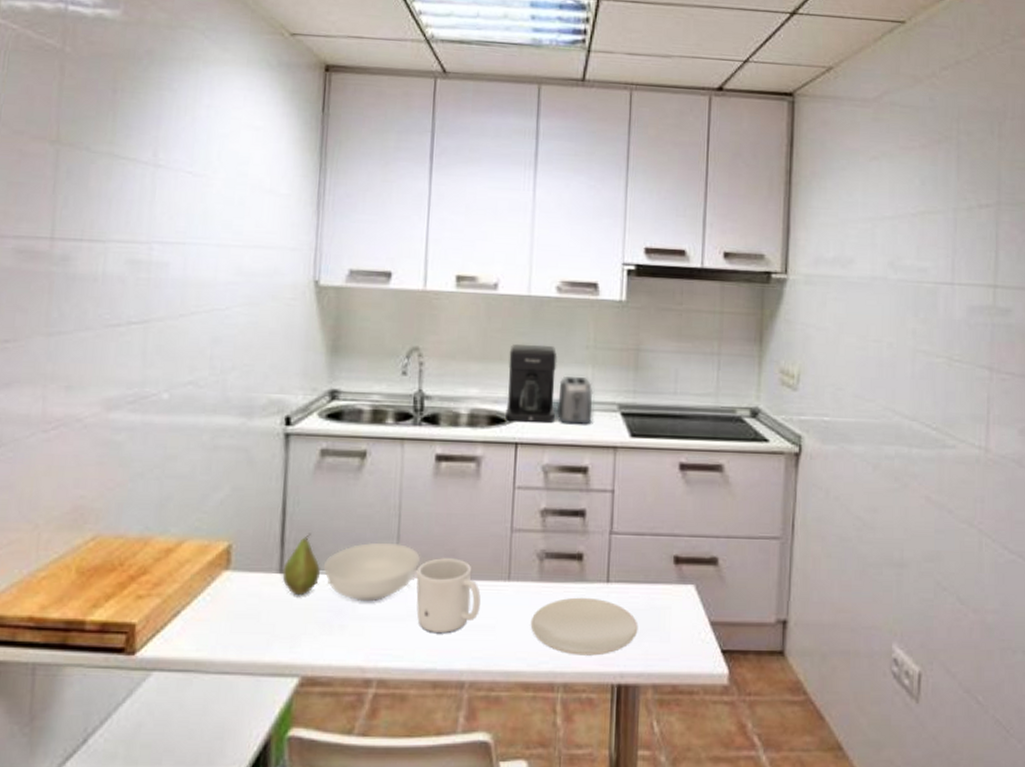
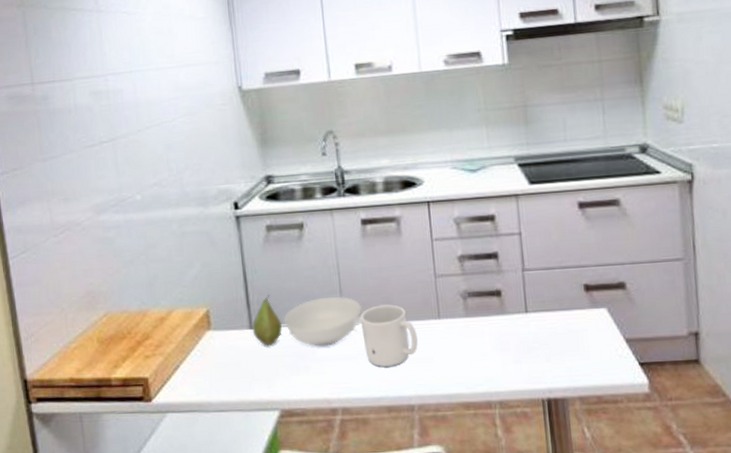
coffee maker: present [506,345,558,422] -> none [410,114,459,184]
plate: present [530,597,638,656] -> none [463,327,560,377]
toaster: present [556,377,593,425] -> none [458,137,492,180]

